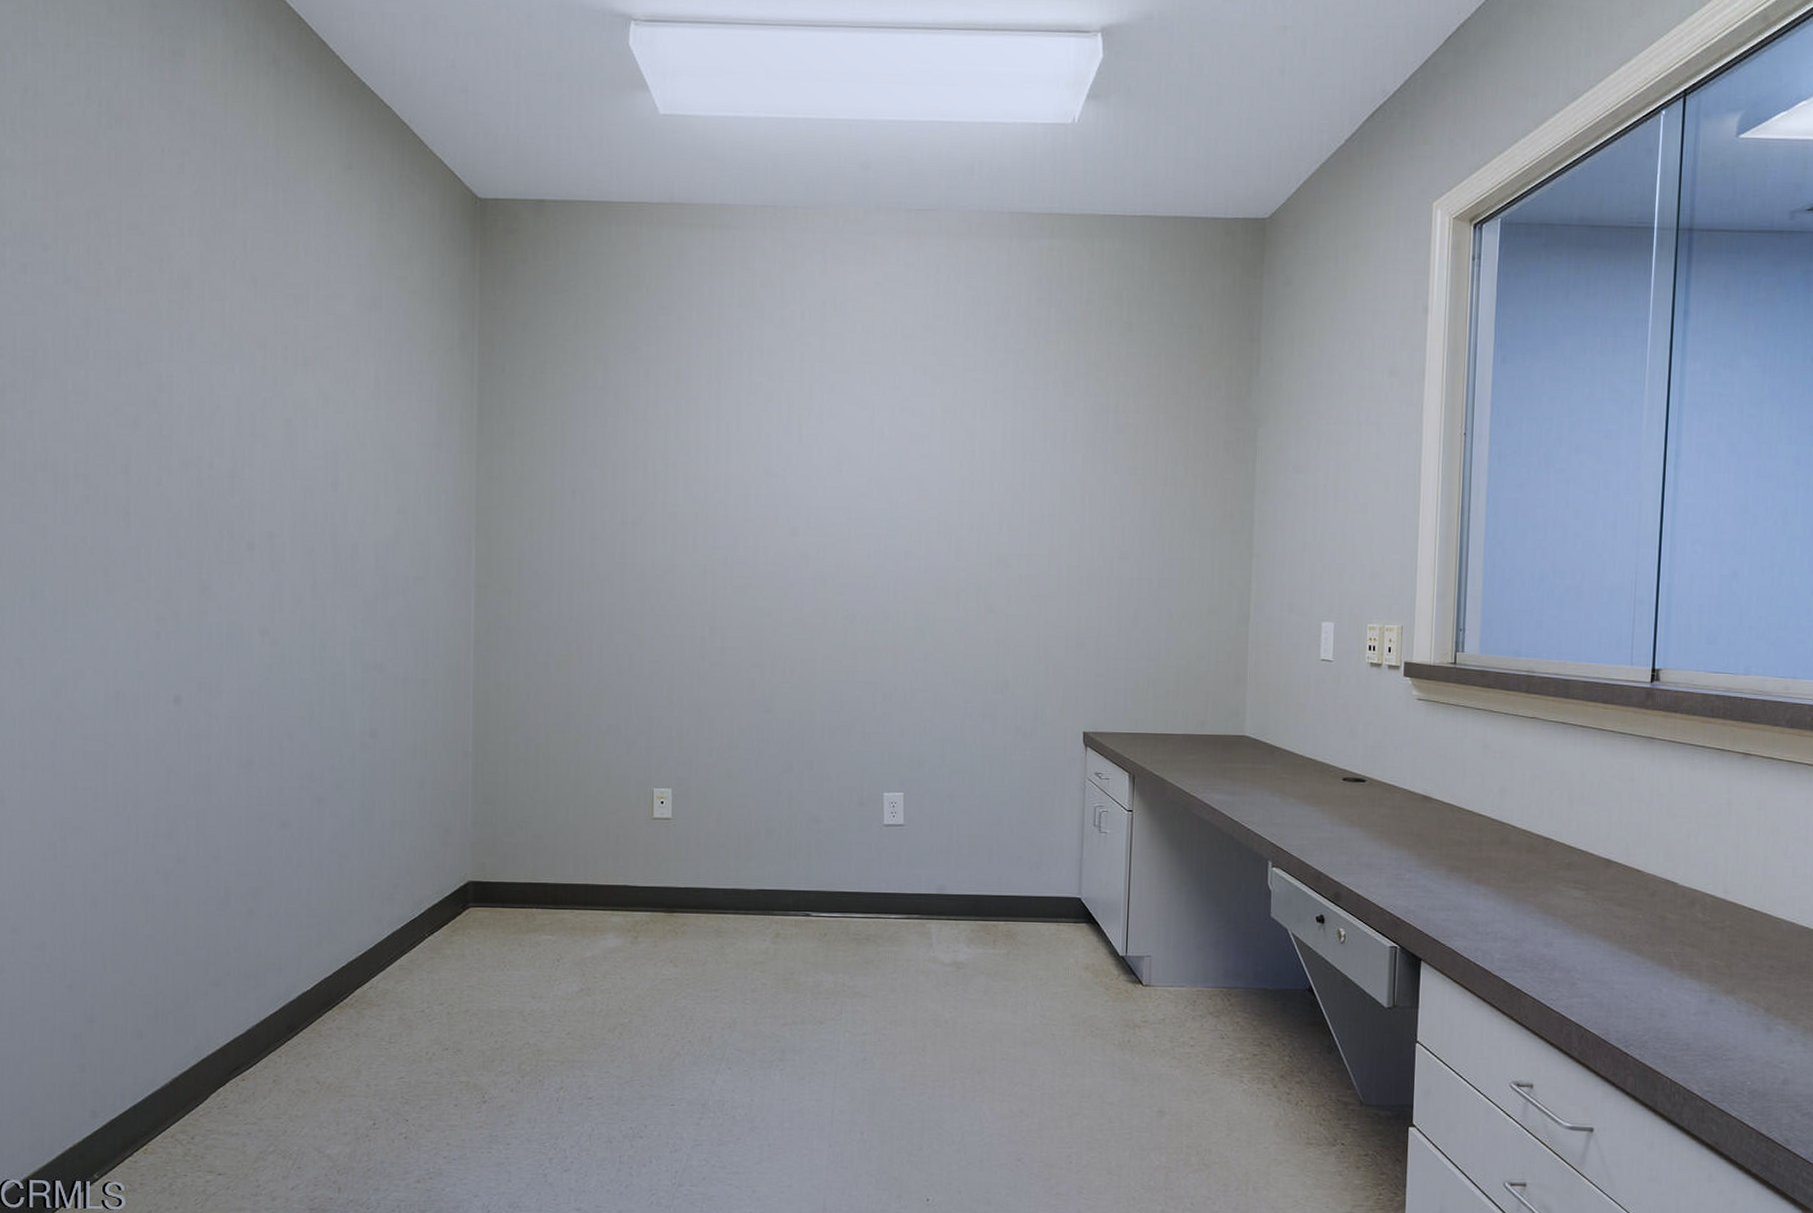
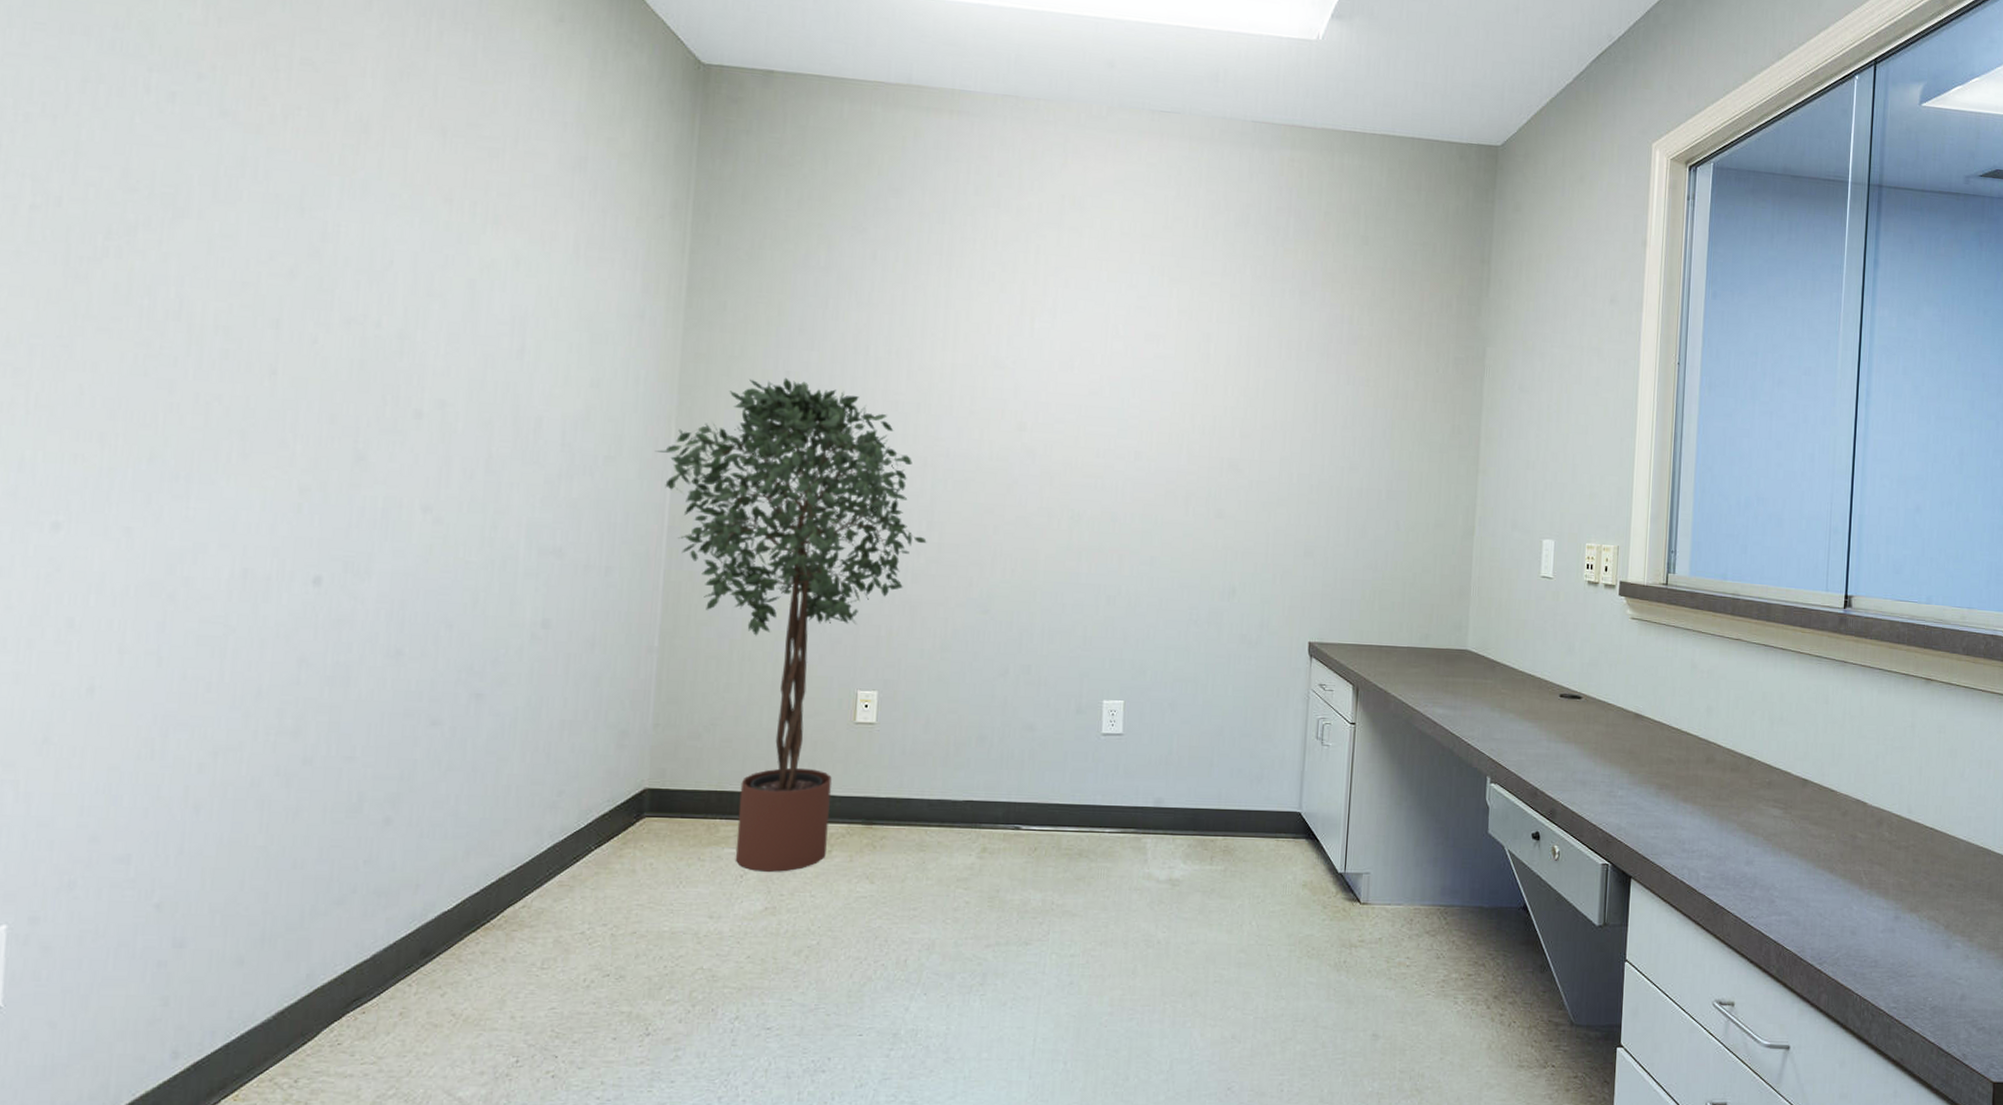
potted tree: none [458,495,710,956] -> present [655,377,927,872]

